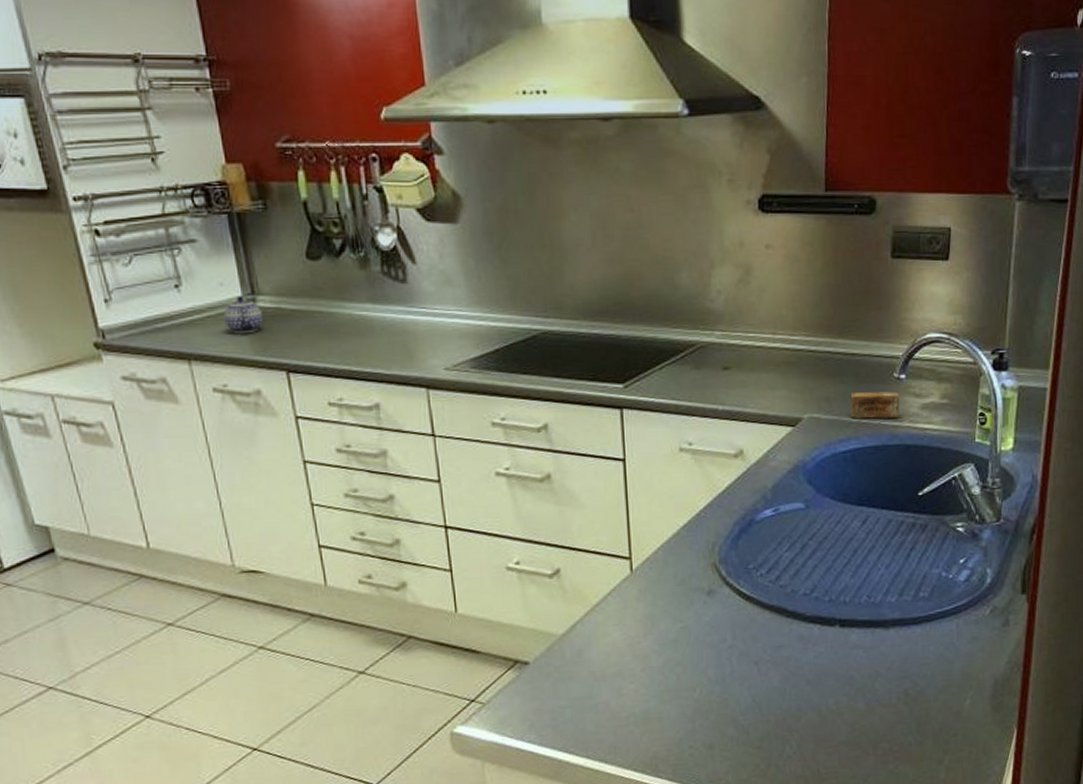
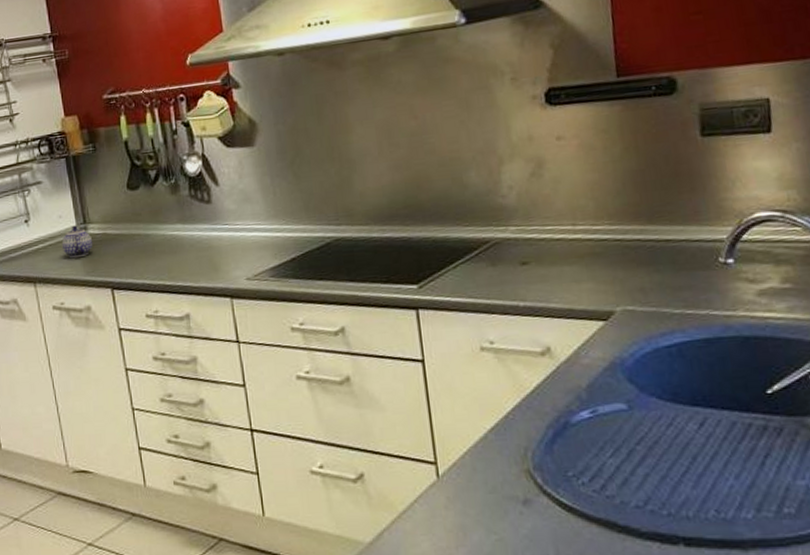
soap bar: present [850,391,900,419] -> none [668,278,732,310]

